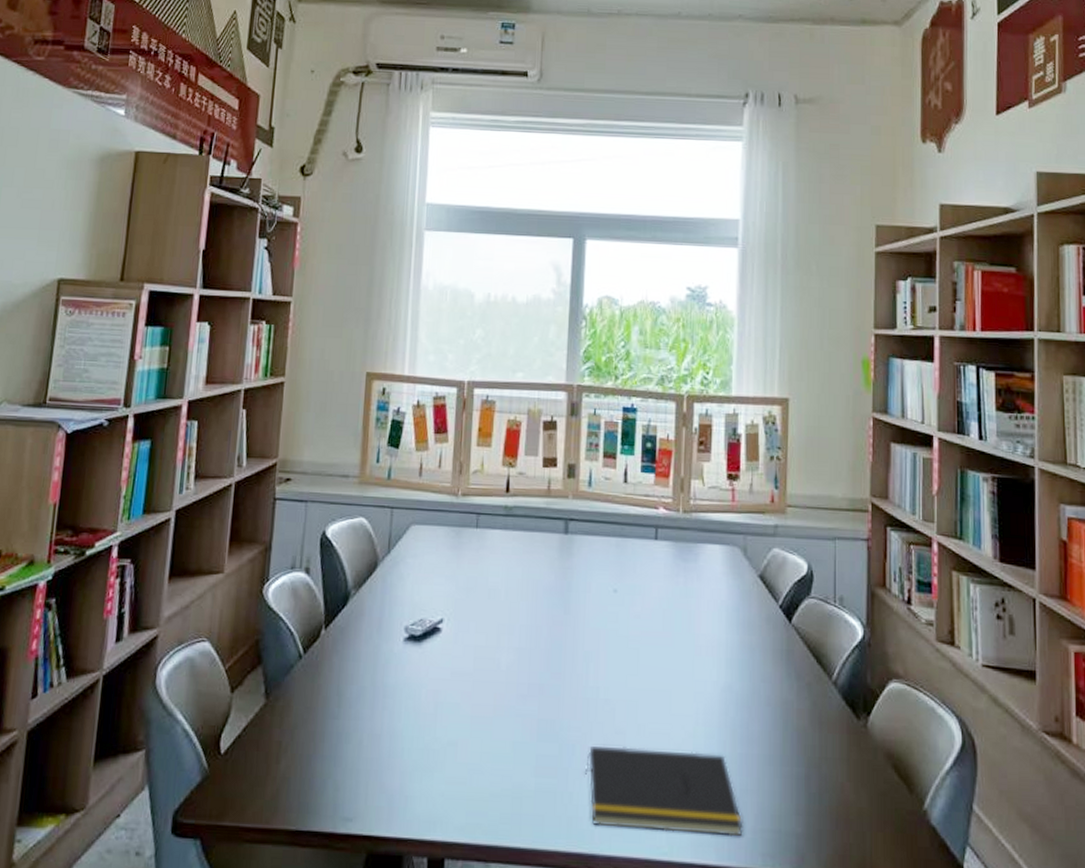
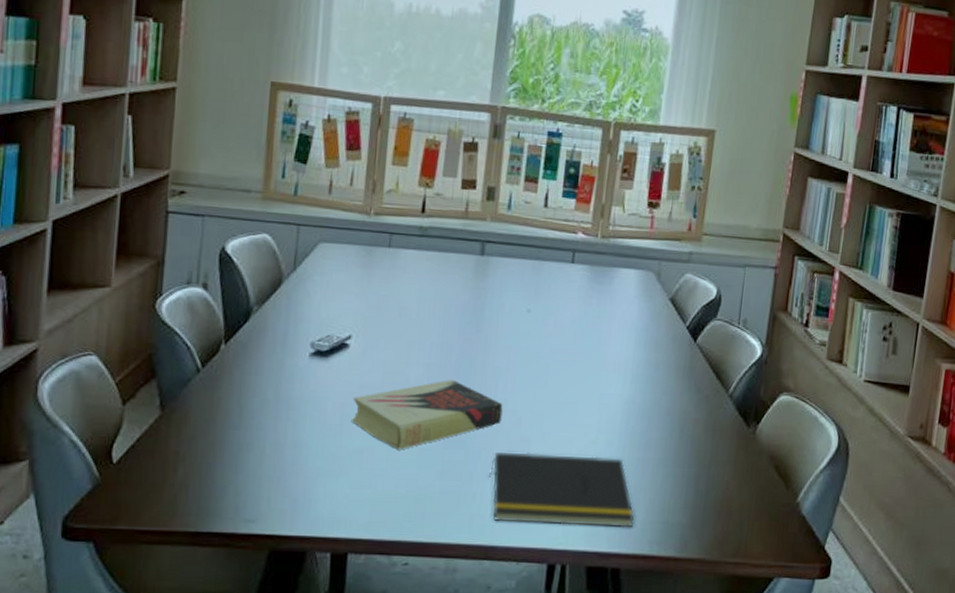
book: none [444,664,595,743] -> present [351,379,503,450]

